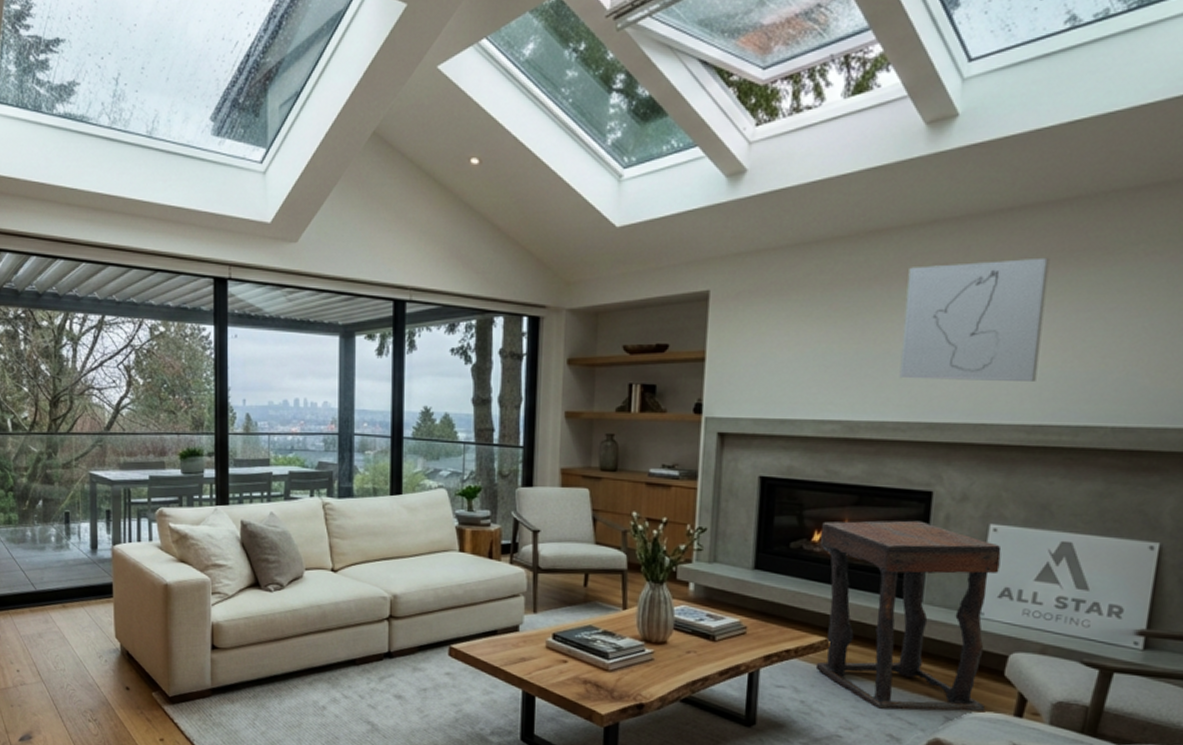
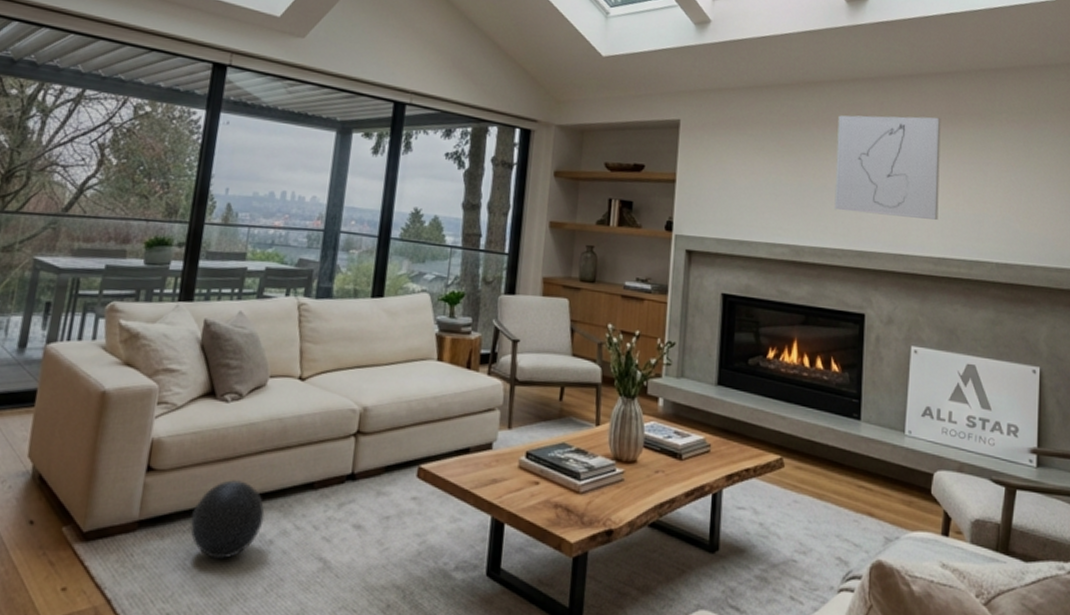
ball: none [253,657,316,721] -> present [190,480,265,559]
side table: present [815,520,1002,712] -> none [772,339,922,532]

